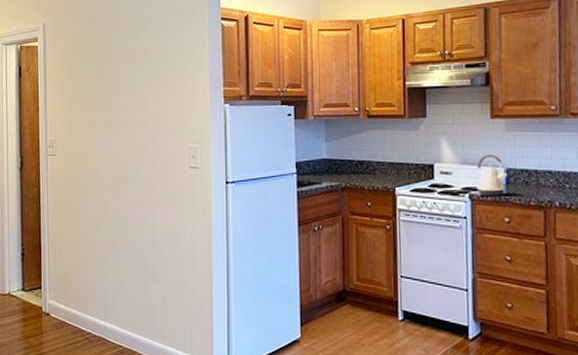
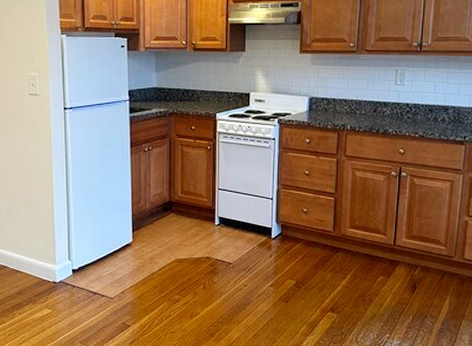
kettle: present [476,153,507,197] -> none [284,84,310,121]

